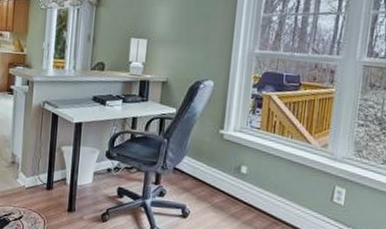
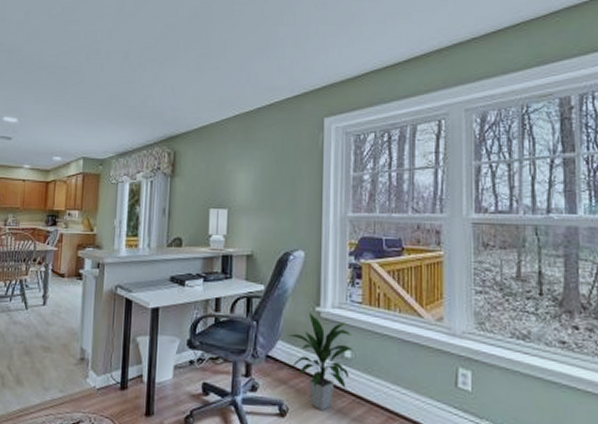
indoor plant: none [193,134,249,215] -> present [287,312,353,411]

